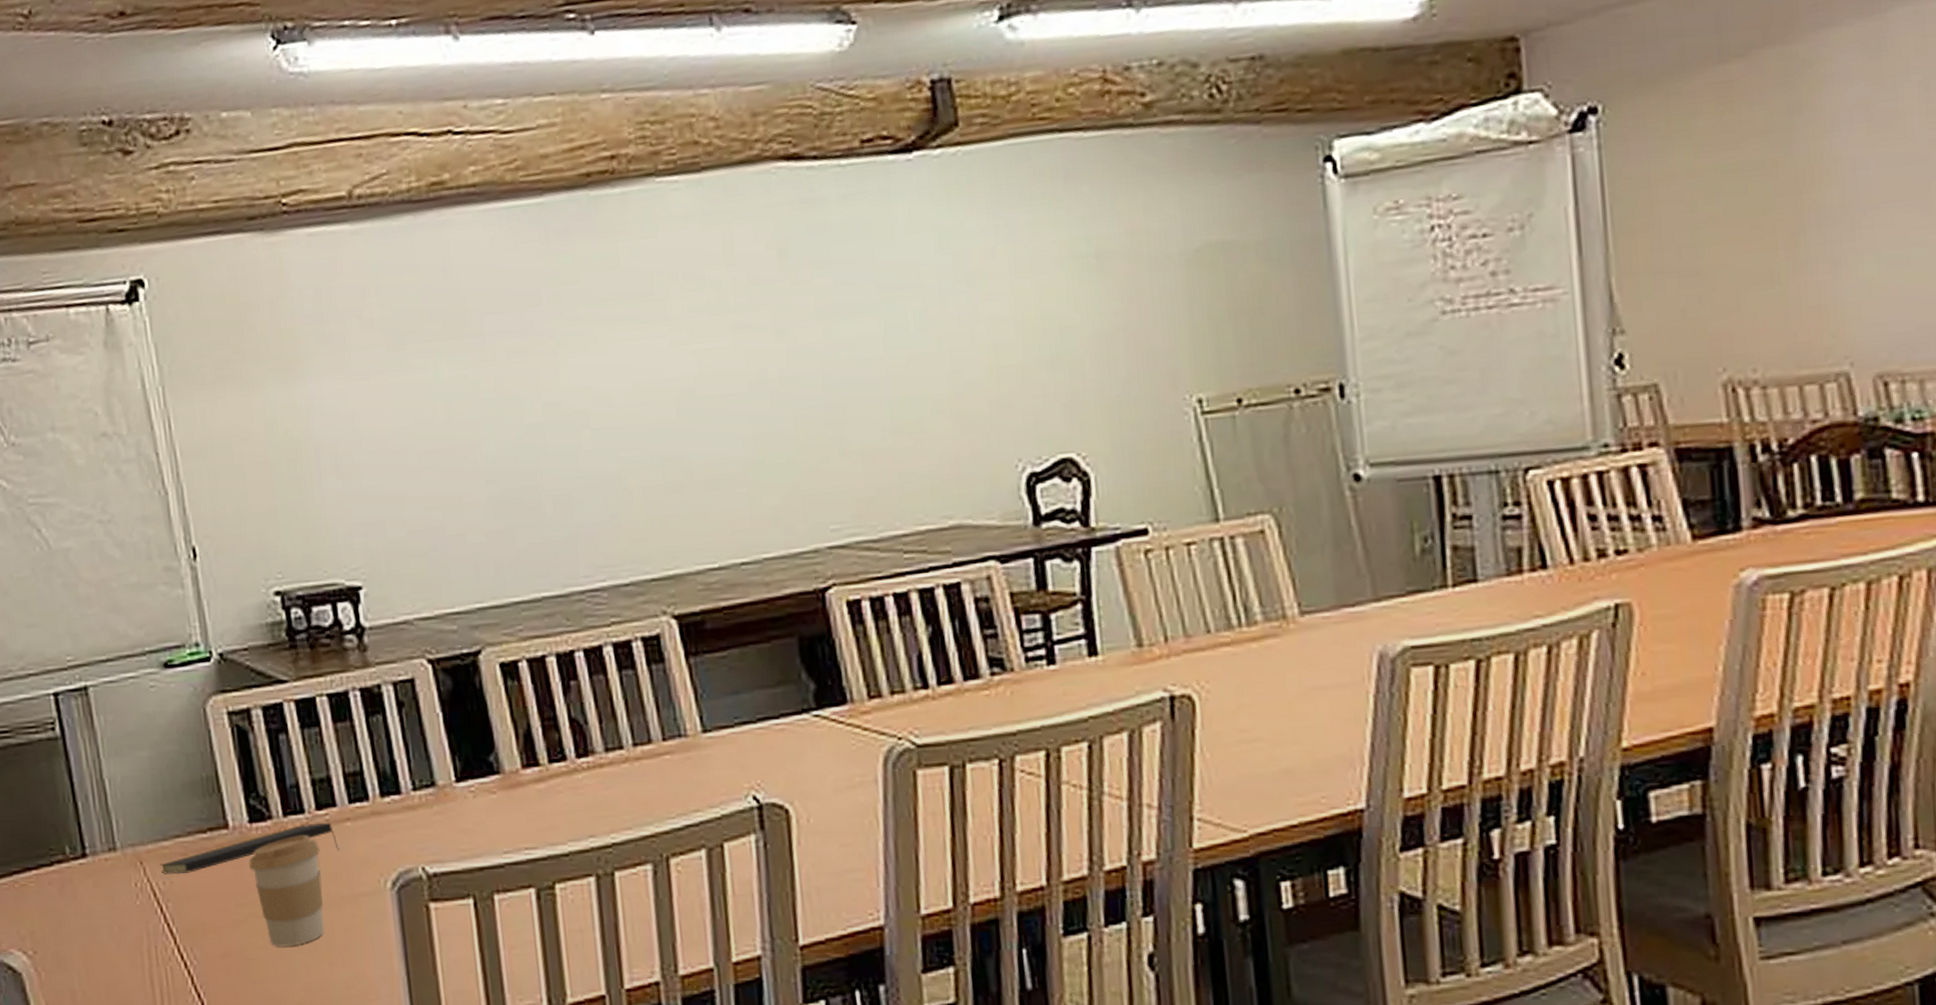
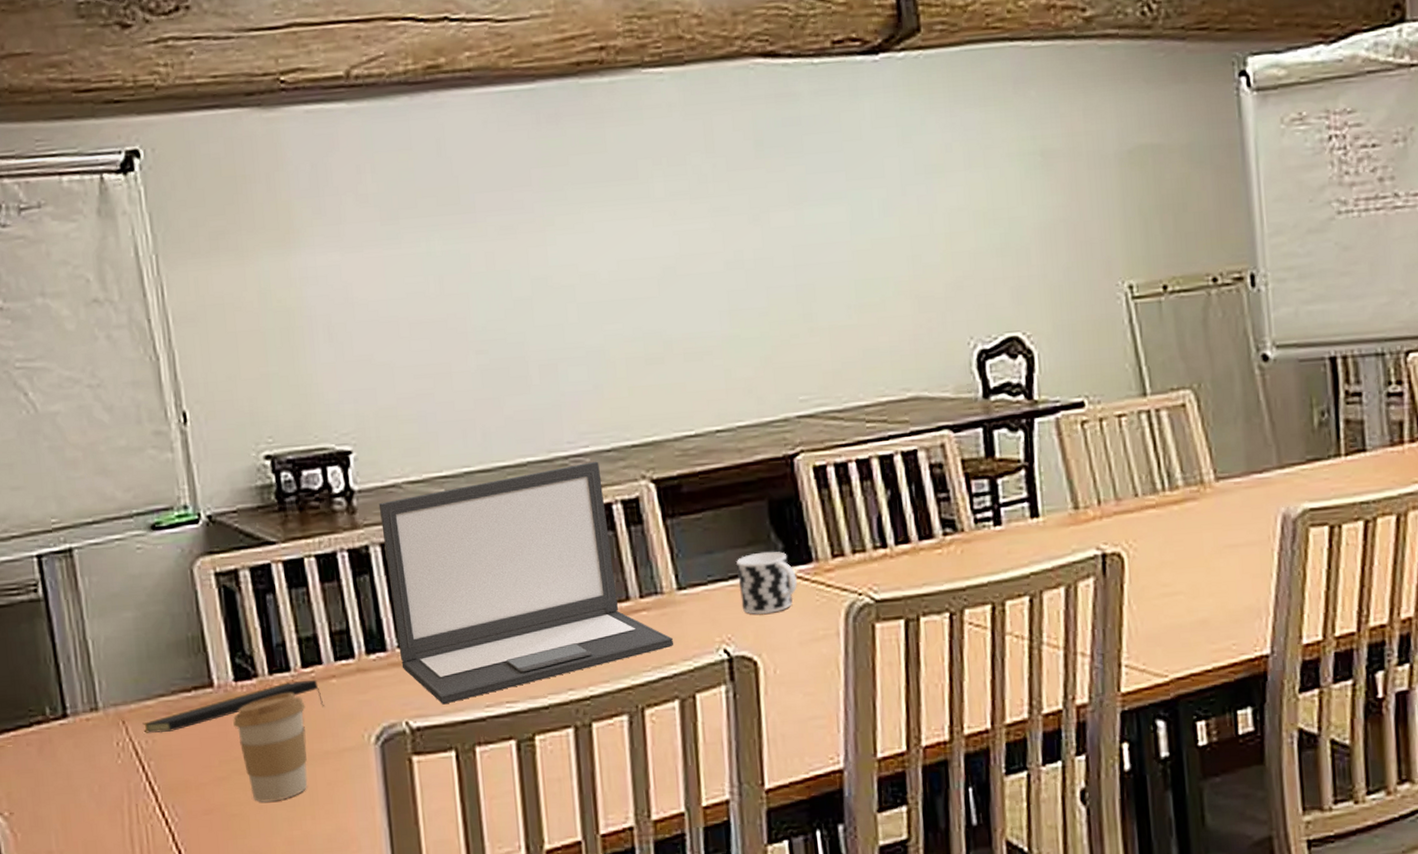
laptop: none [390,596,700,850] -> present [378,461,674,705]
cup: none [764,691,831,760] -> present [735,551,797,615]

